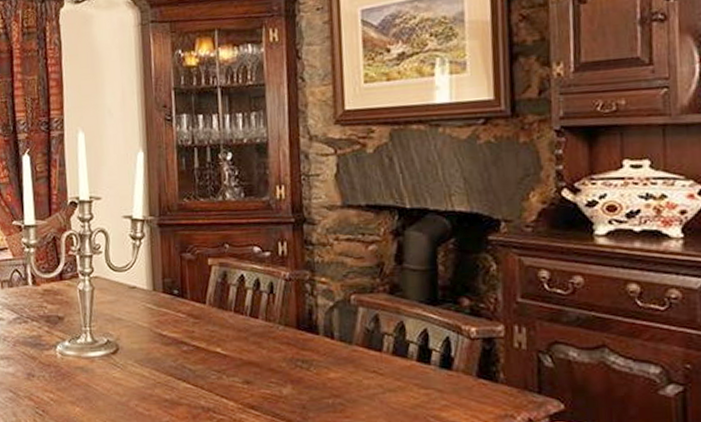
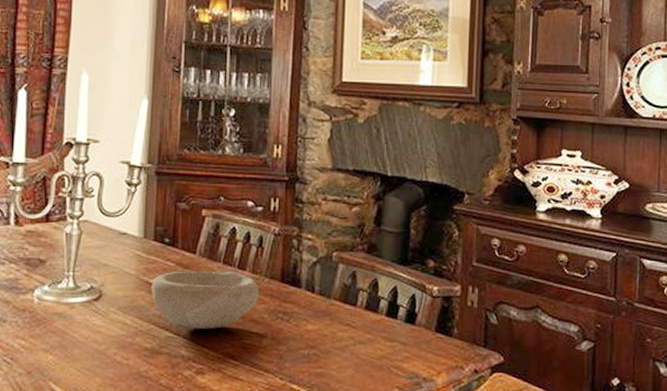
bowl: none [165,319,275,380] -> present [151,271,259,329]

